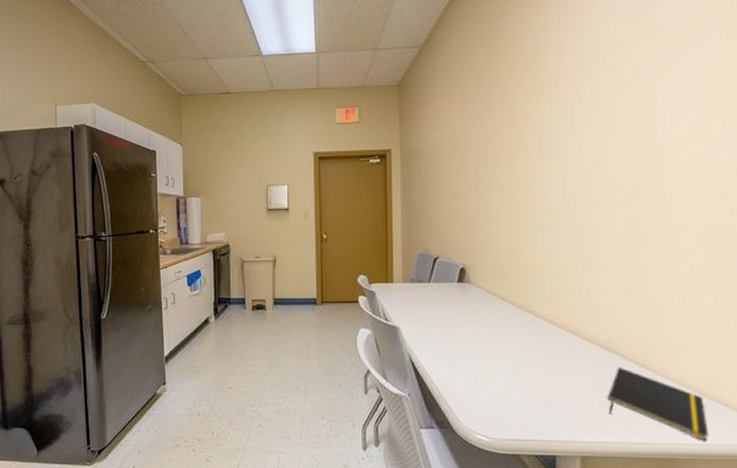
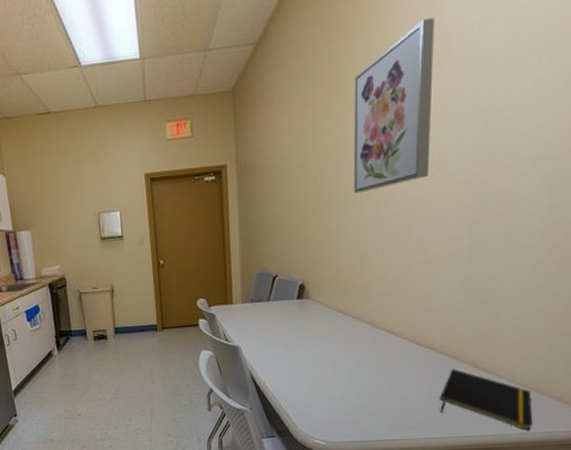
wall art: none [511,35,585,184] -> present [353,17,434,194]

